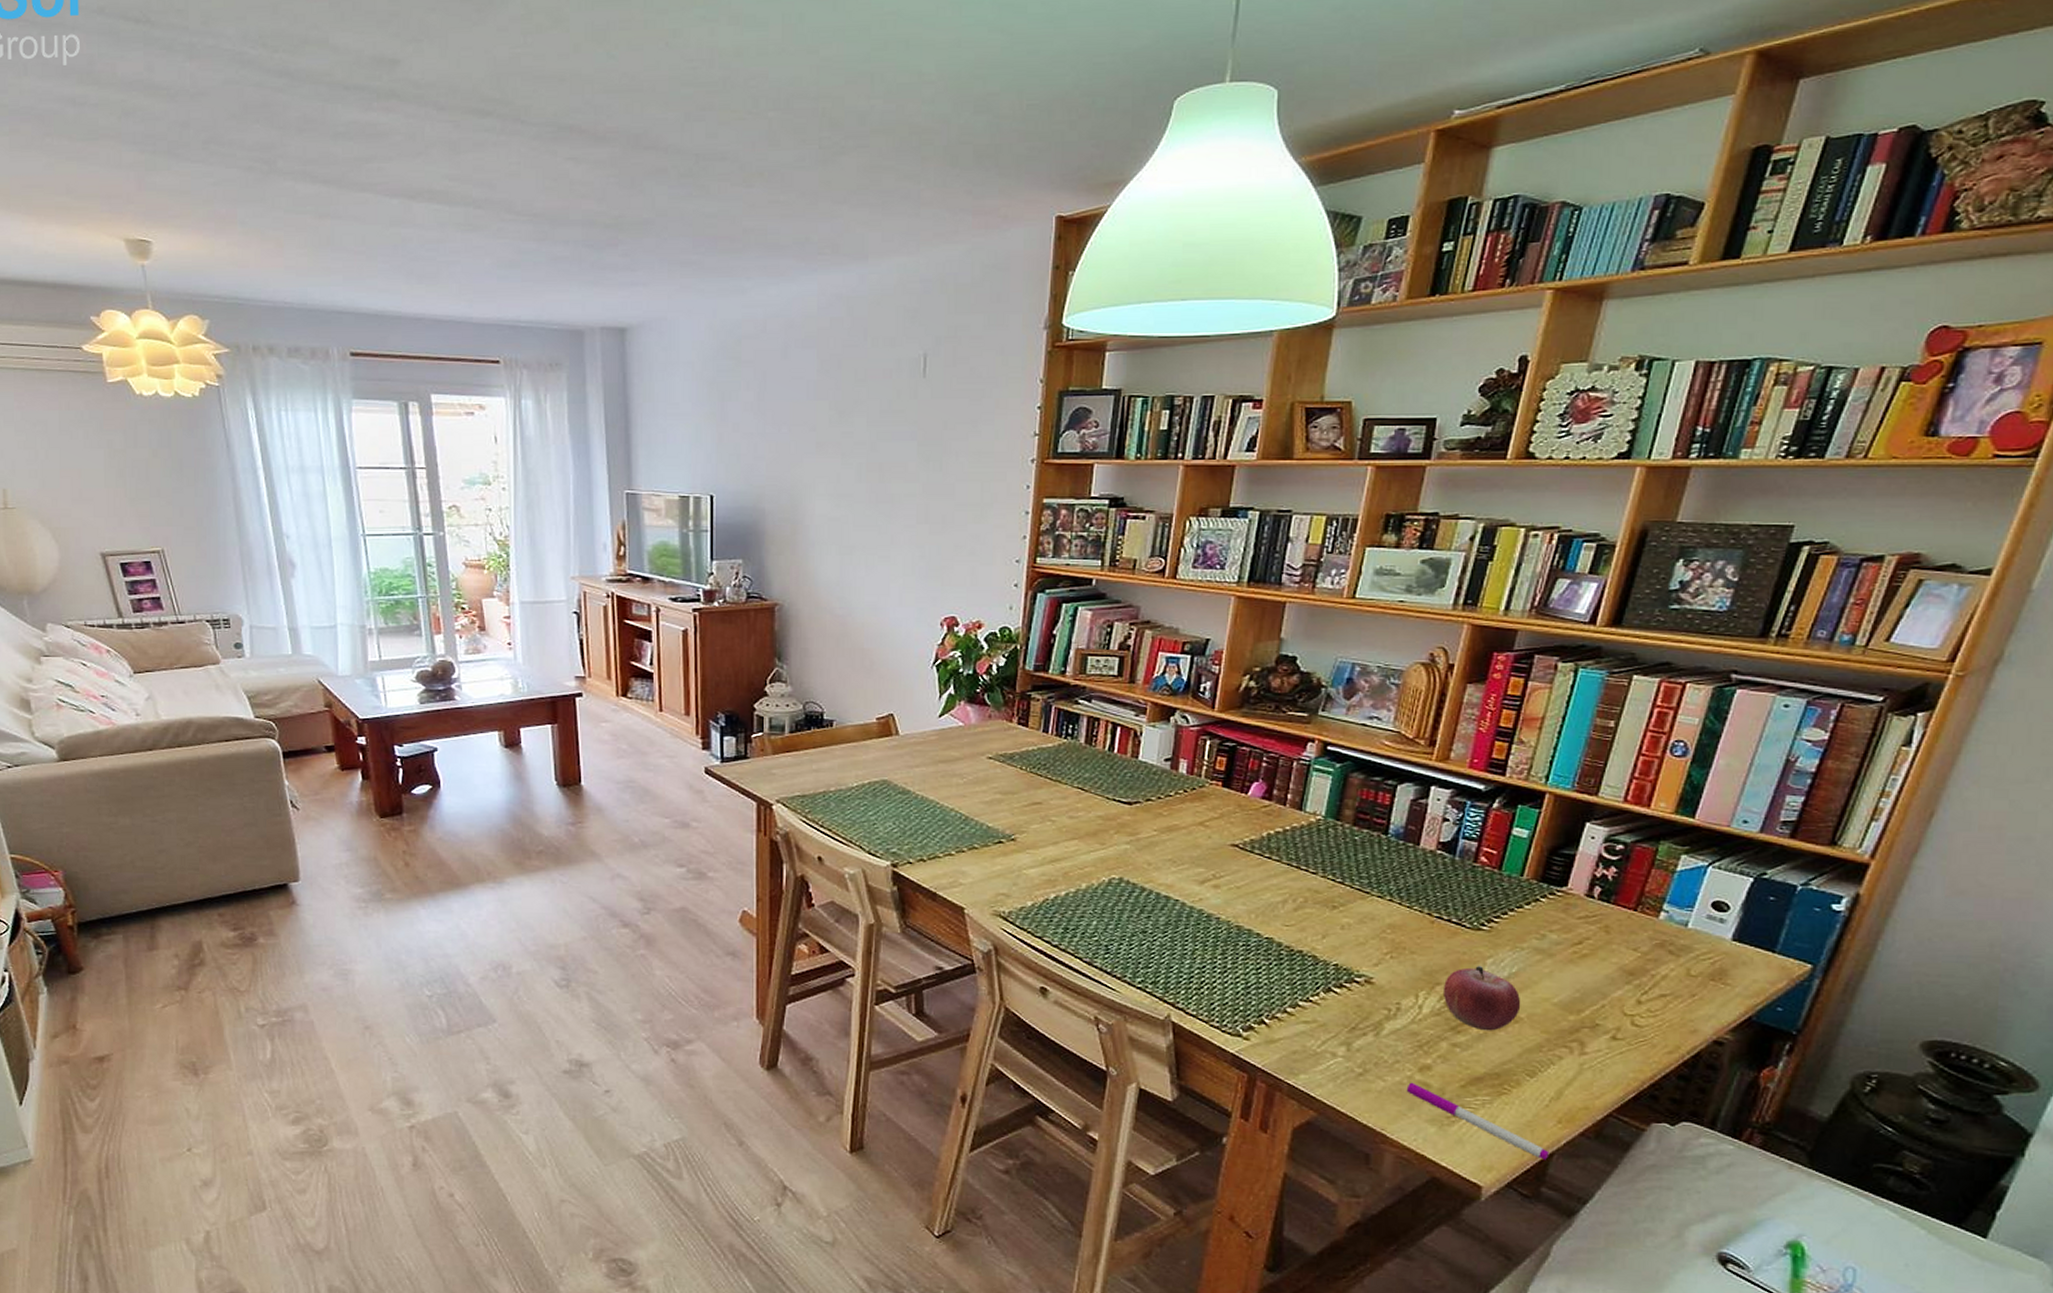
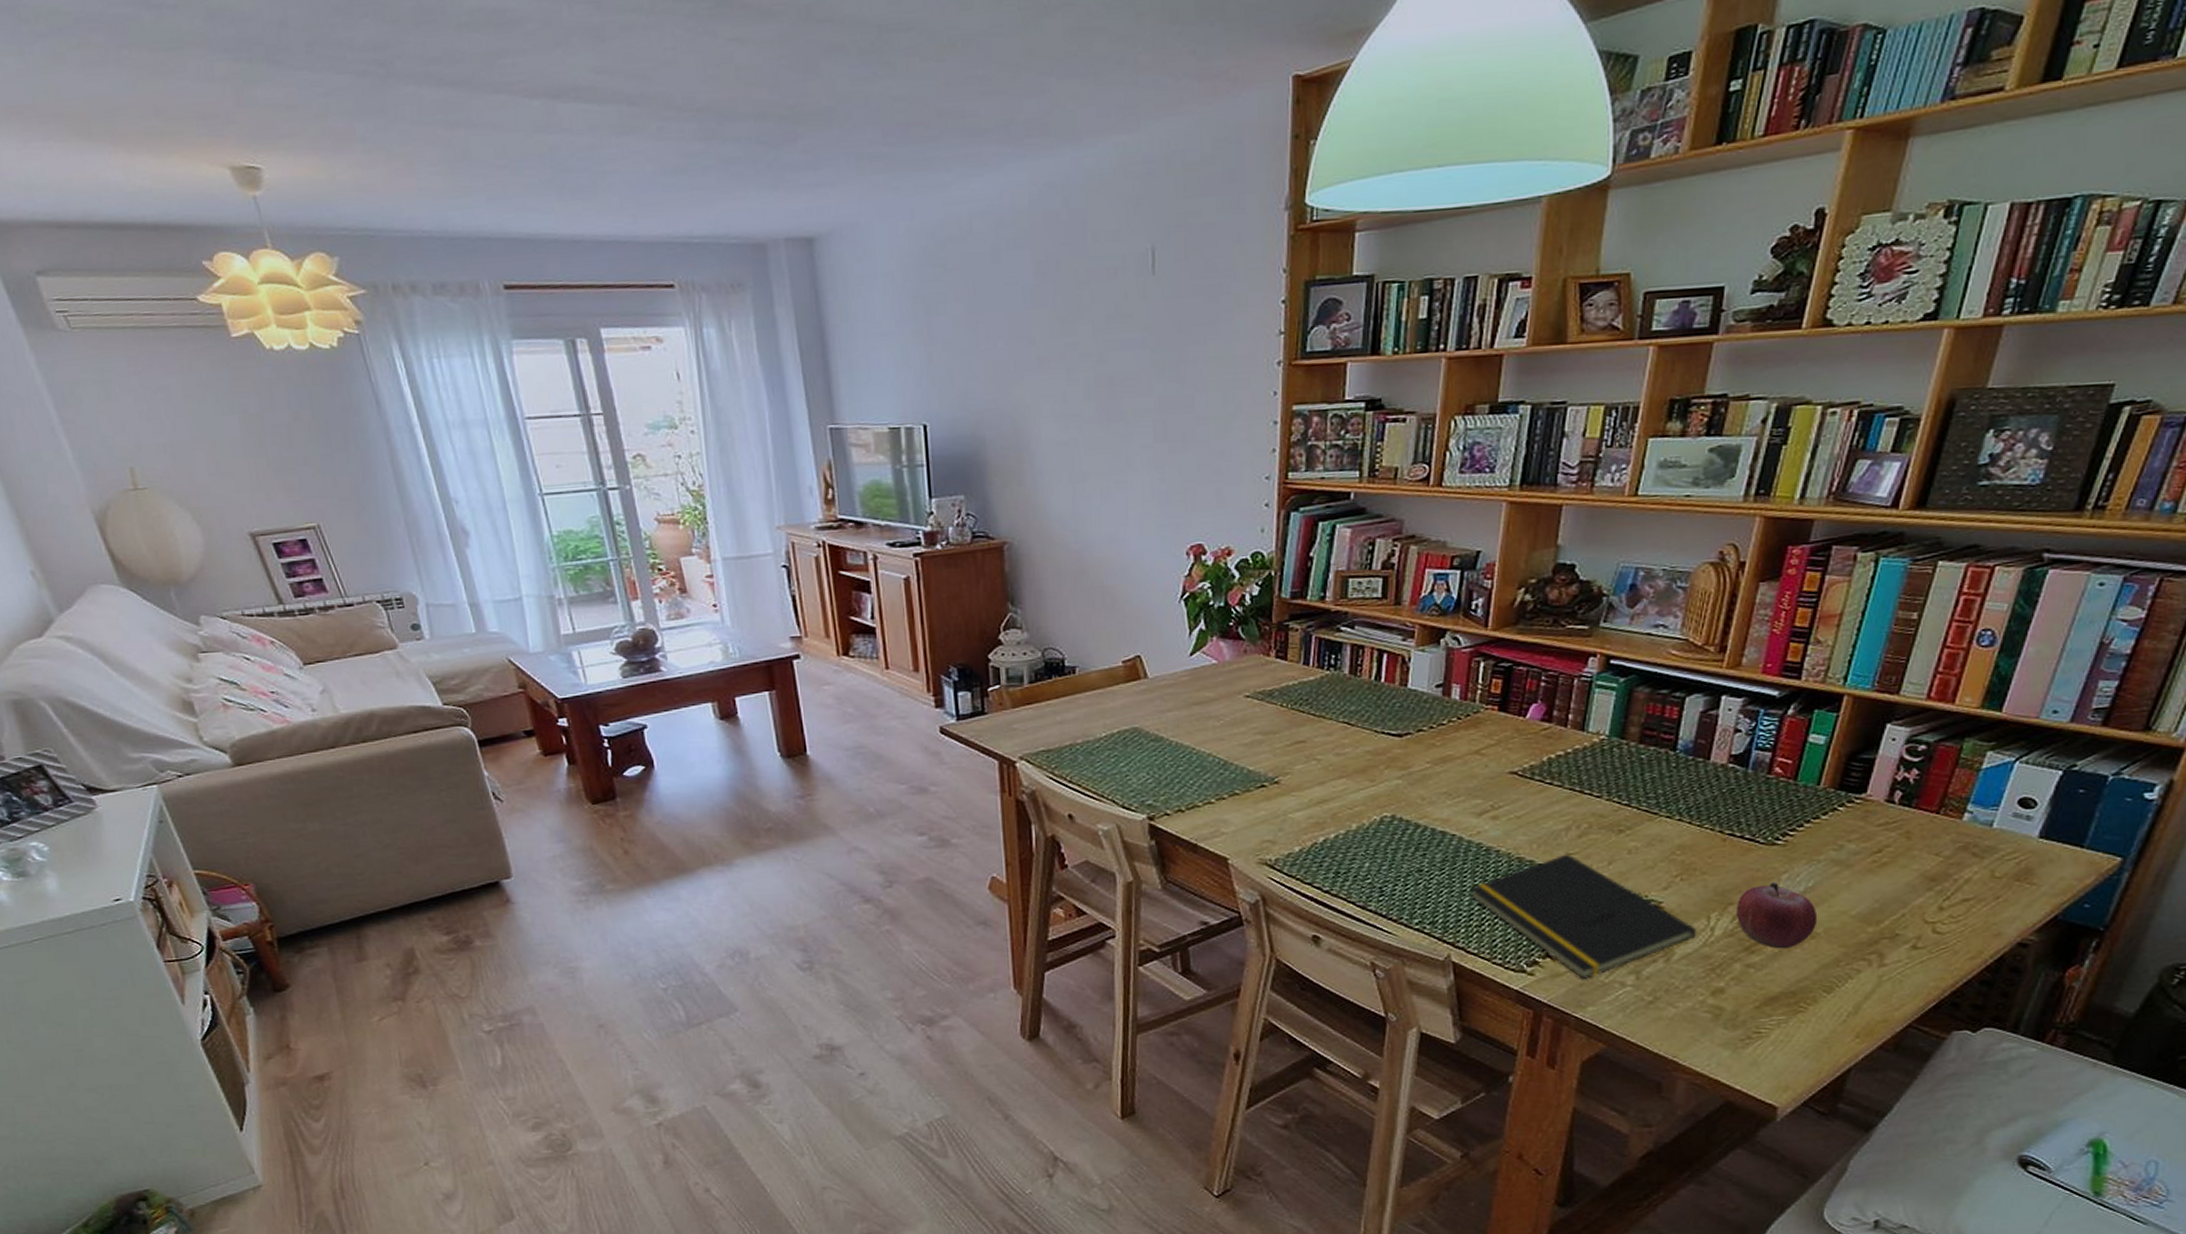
notepad: none [1191,925,1406,1048] -> present [1470,853,1697,980]
pen: present [1406,1082,1550,1160] -> none [1698,1007,1847,1076]

